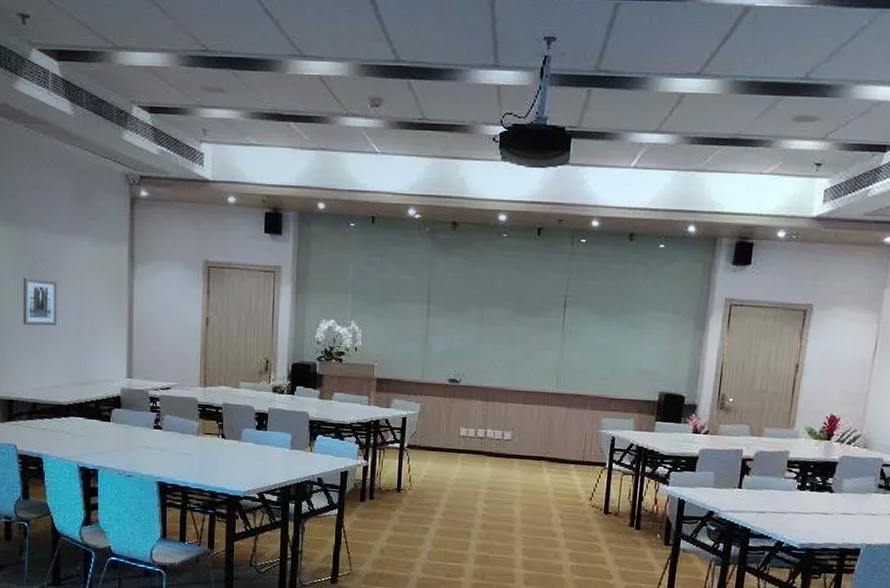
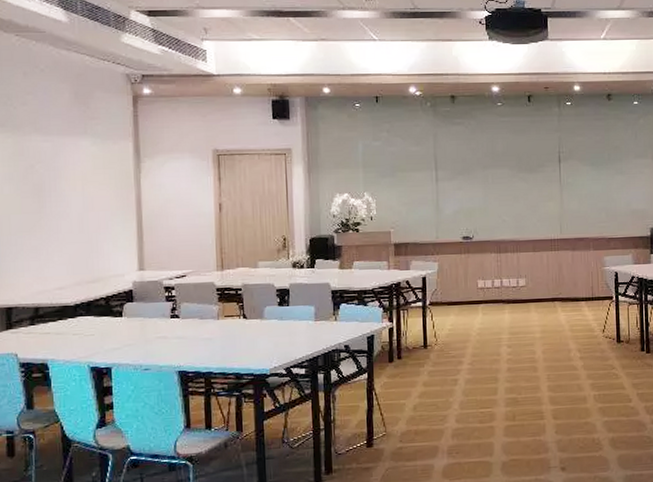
wall art: present [23,277,58,327] -> none [19,181,59,230]

